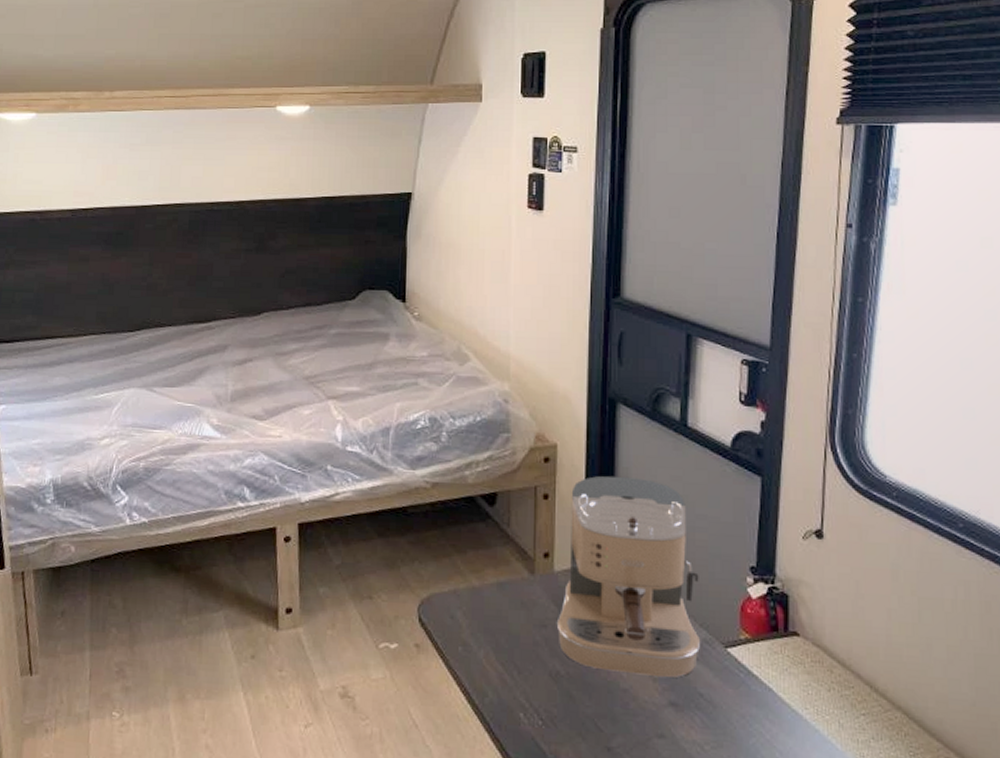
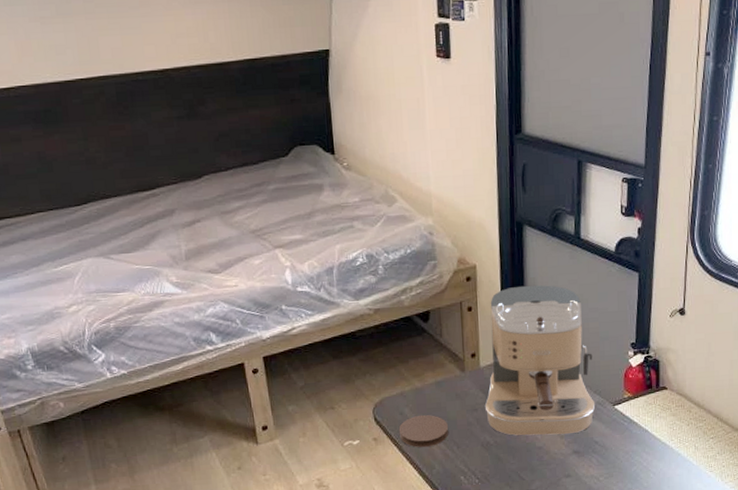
coaster: none [446,622,509,667] -> present [398,414,449,448]

